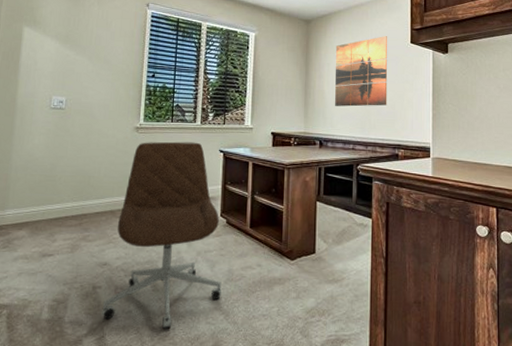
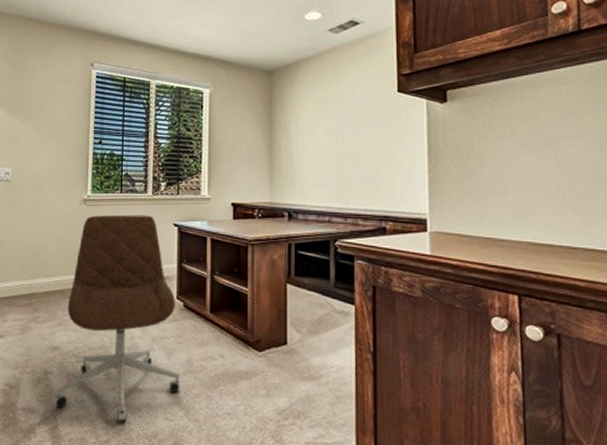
wall art: present [334,36,388,107] -> none [304,85,370,171]

